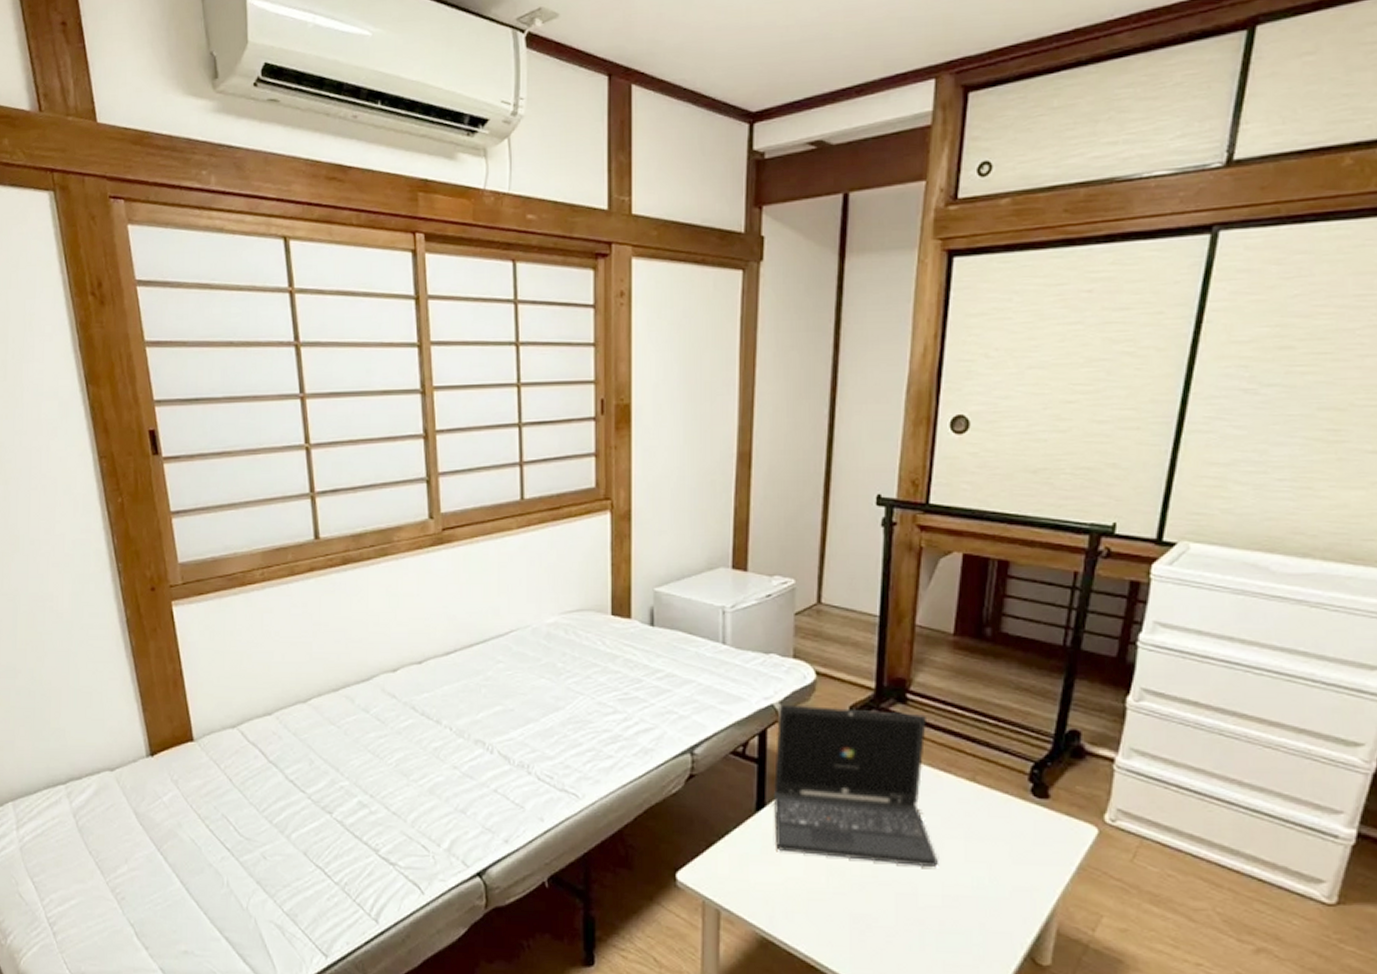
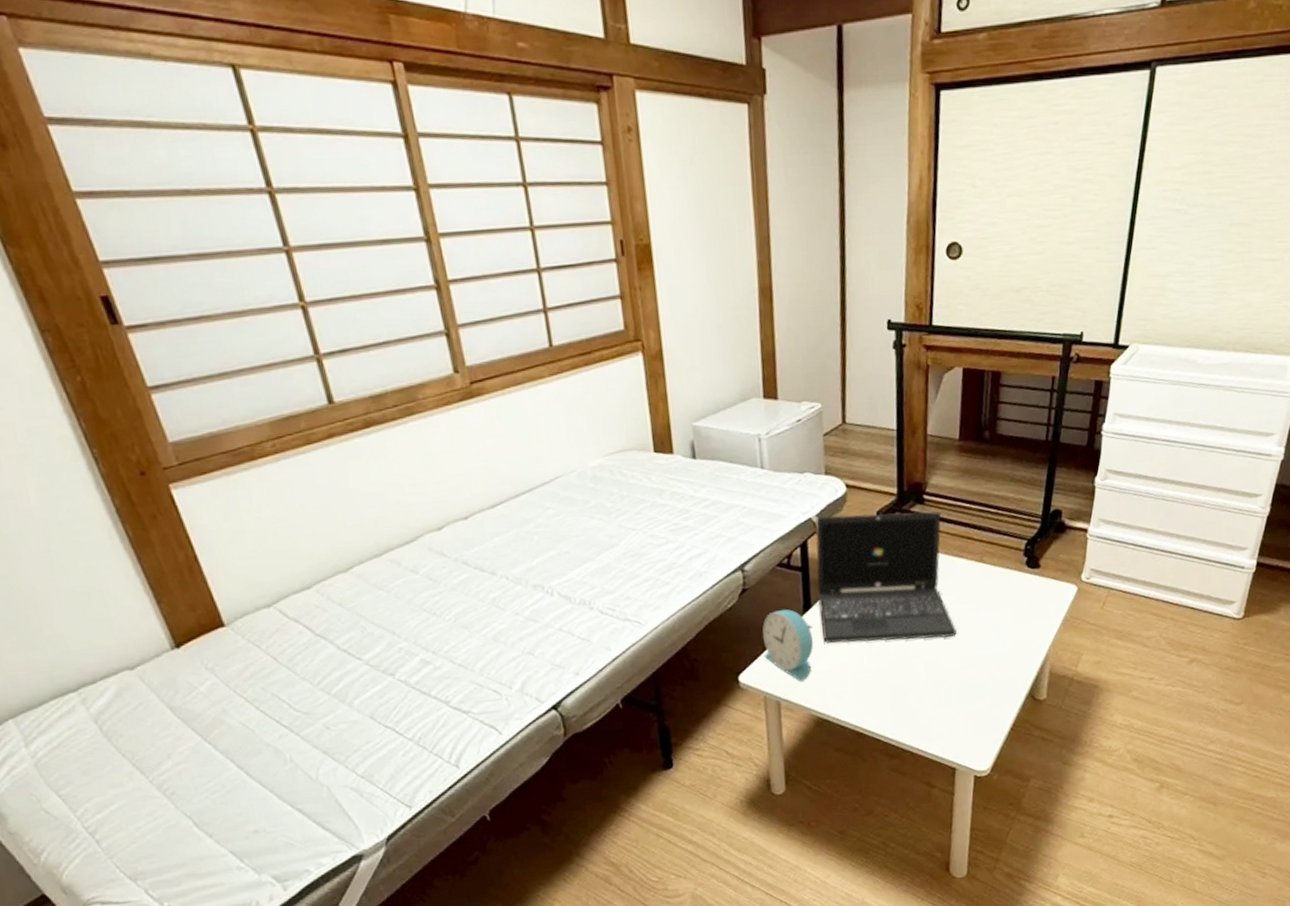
alarm clock: none [707,803,765,891] -> present [762,608,814,681]

